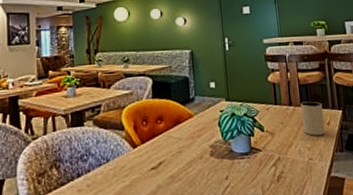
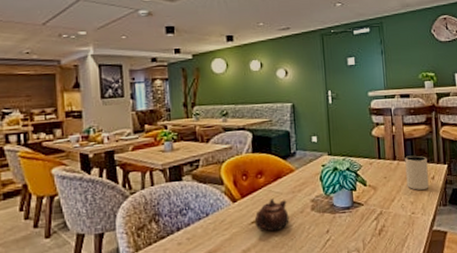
teapot: none [154,144,189,178] -> present [254,199,290,232]

